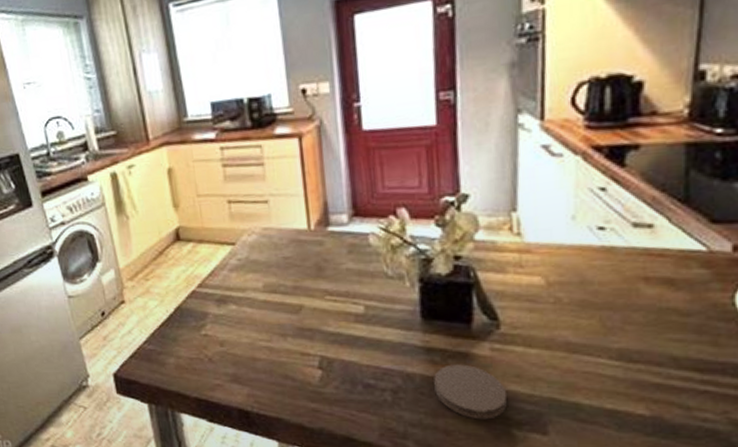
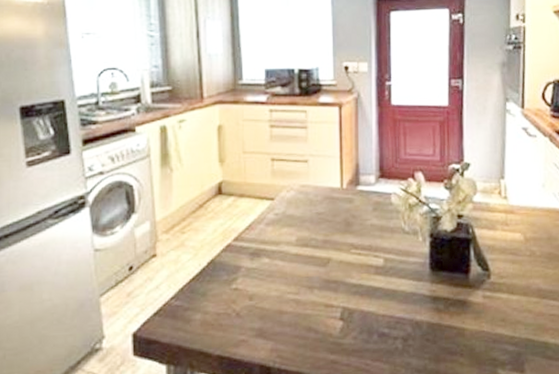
coaster: present [434,364,508,420] -> none [438,311,495,362]

